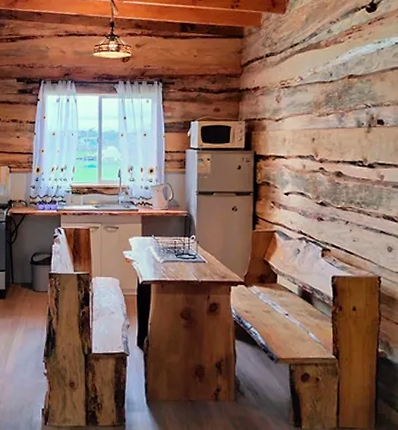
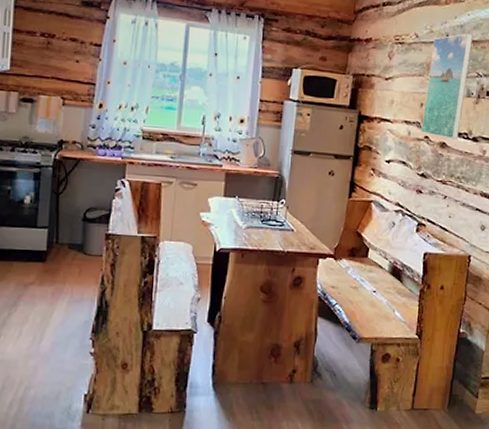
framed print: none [315,69,357,168] -> present [421,33,473,140]

